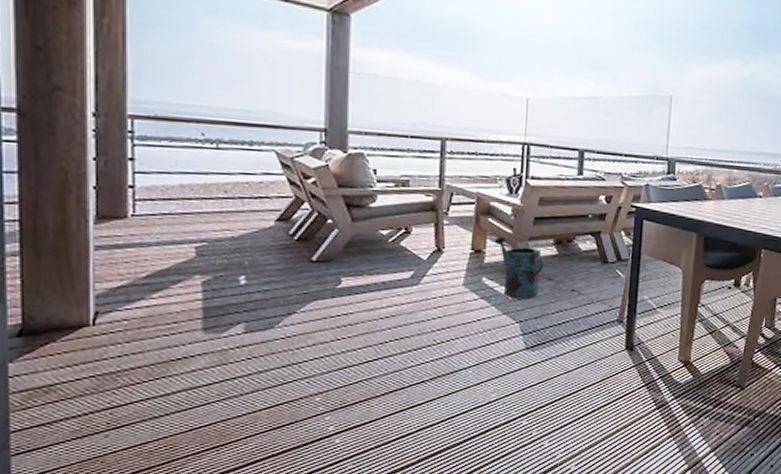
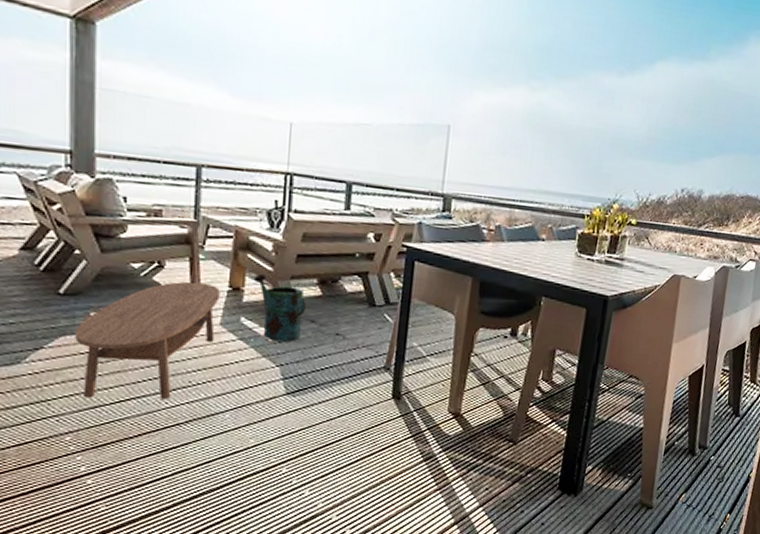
coffee table: none [326,245,463,360] -> present [75,281,220,400]

